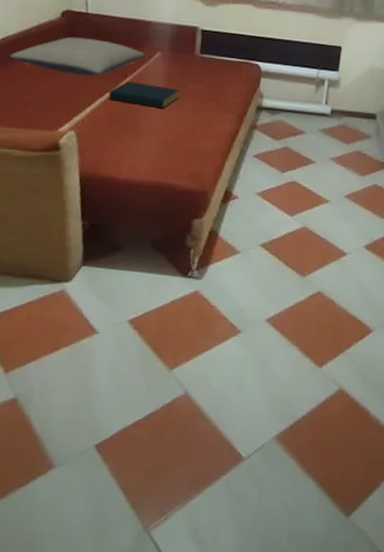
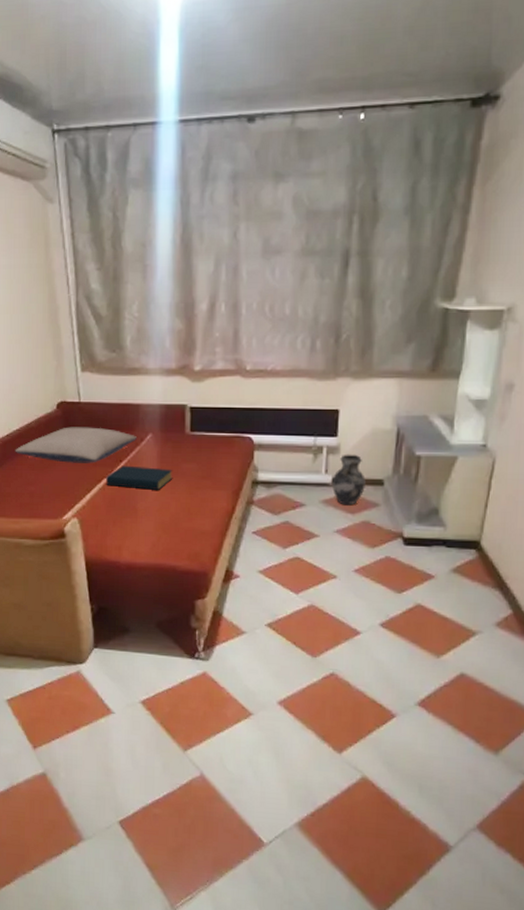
ceramic jug: none [331,88,361,136] -> present [332,454,366,506]

